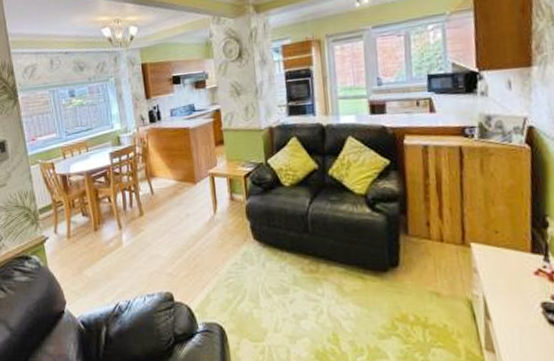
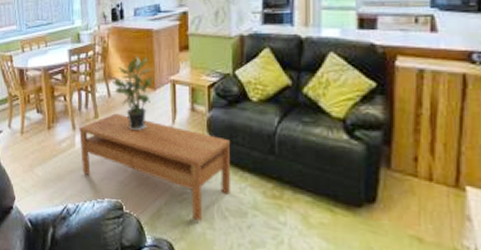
coffee table: none [125,209,273,302] -> present [79,113,231,221]
potted plant: none [154,153,194,224] -> present [113,56,153,131]

